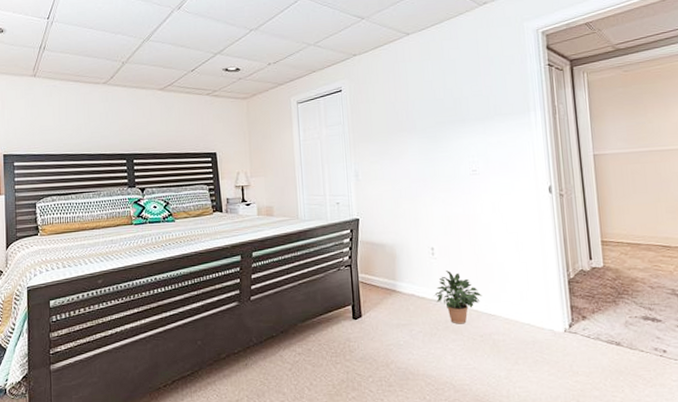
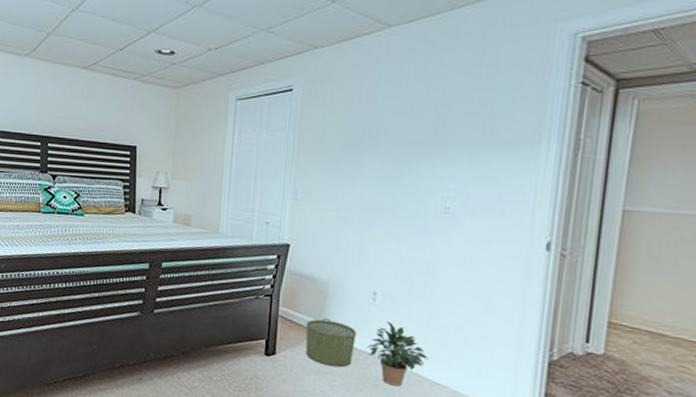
basket: none [382,277,425,318] -> present [305,318,356,368]

